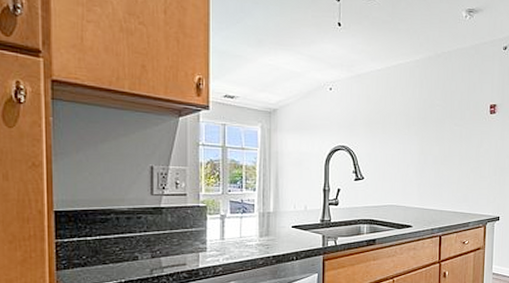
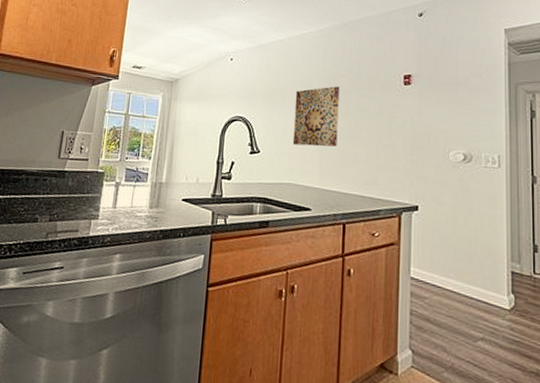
wall art: none [394,115,435,171] -> present [292,86,340,147]

